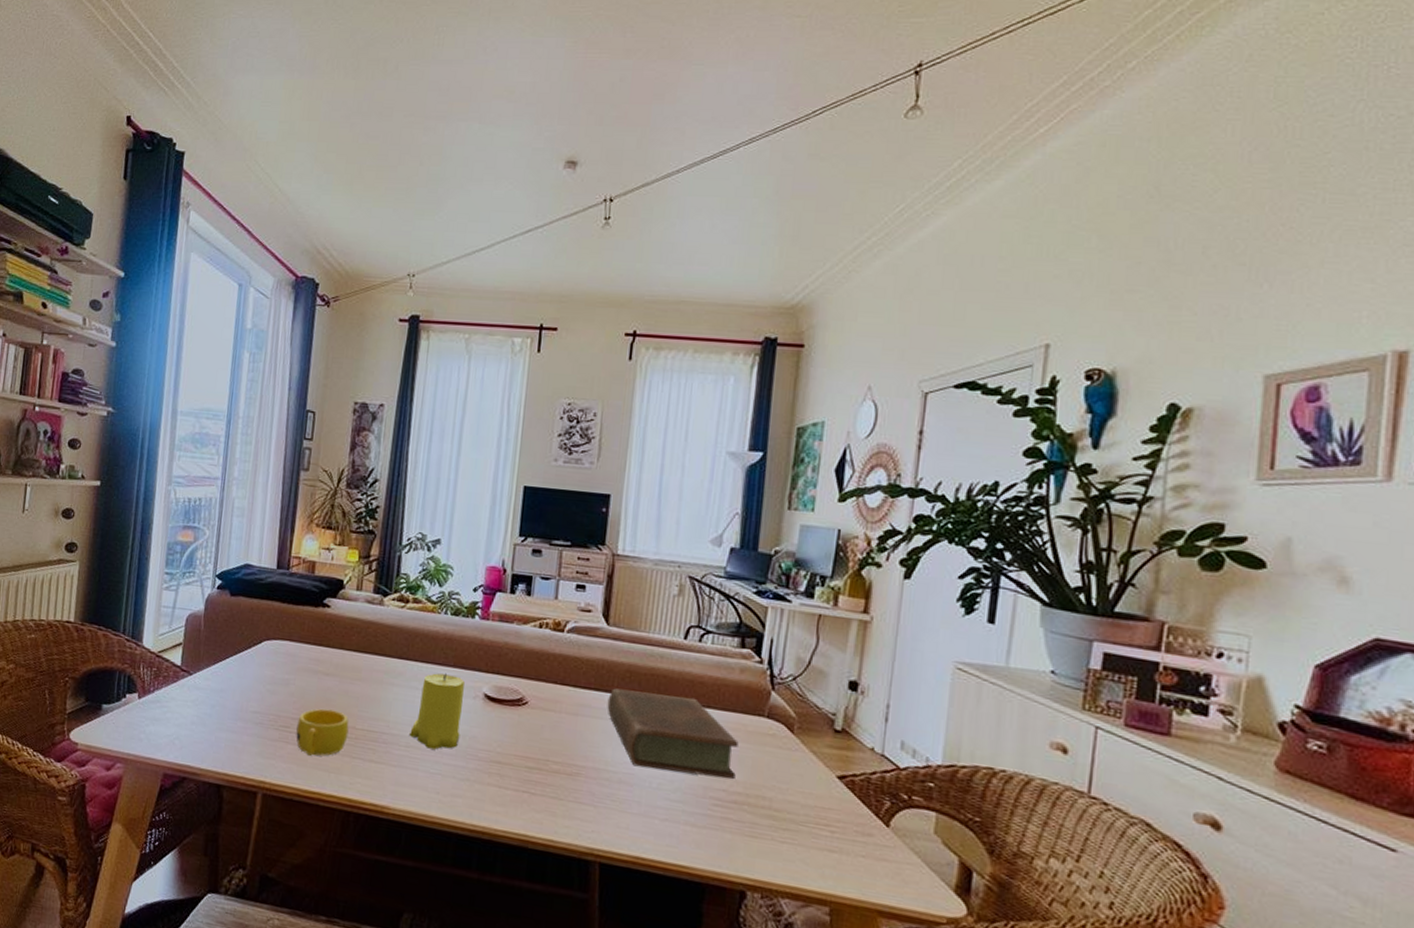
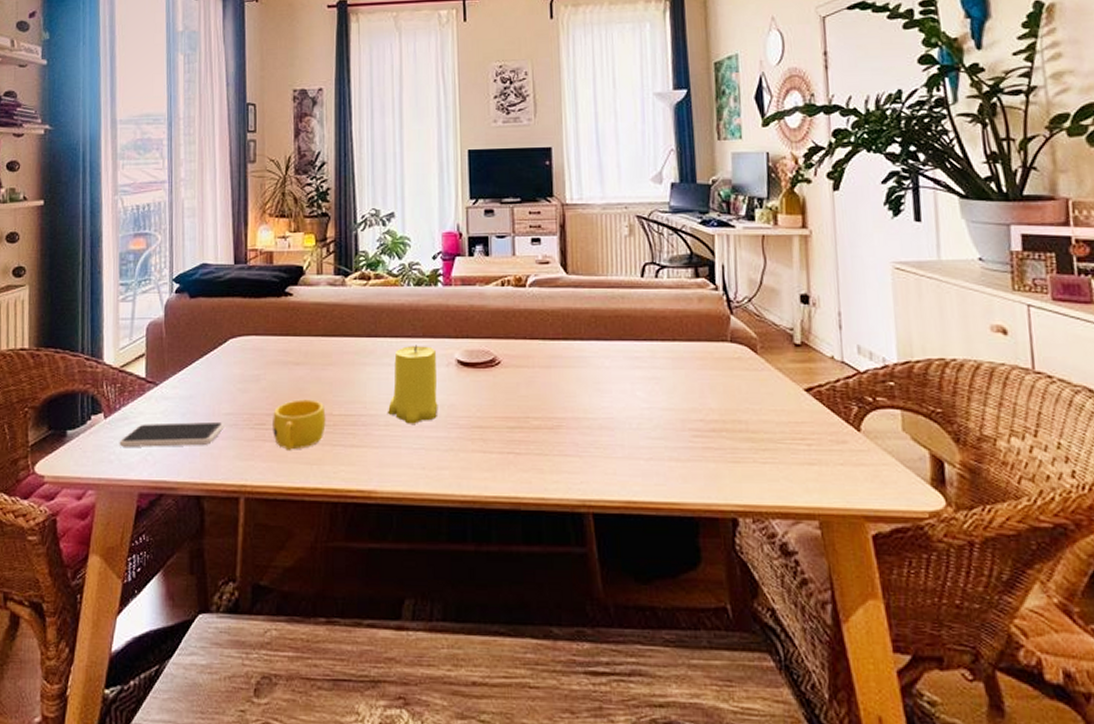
smartphone: none [149,709,251,739] -> present [119,421,225,447]
book: present [607,688,739,780] -> none [577,335,710,410]

